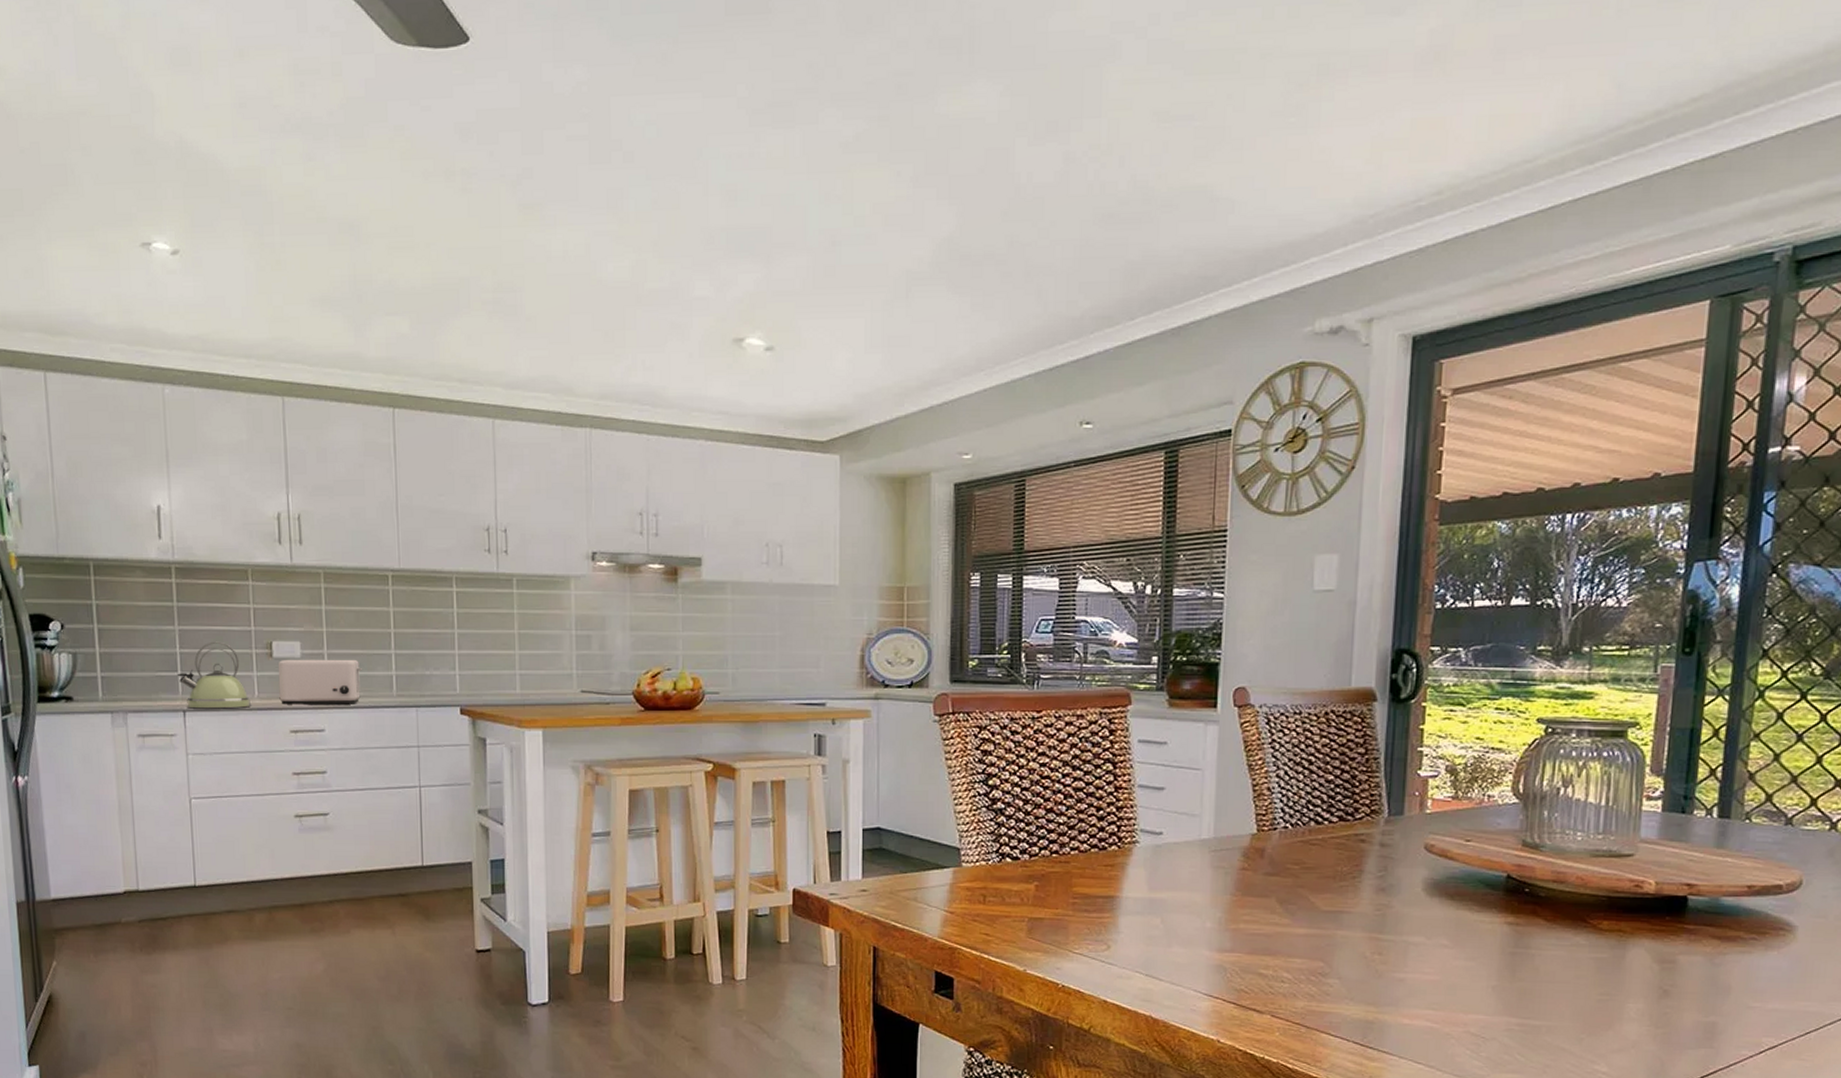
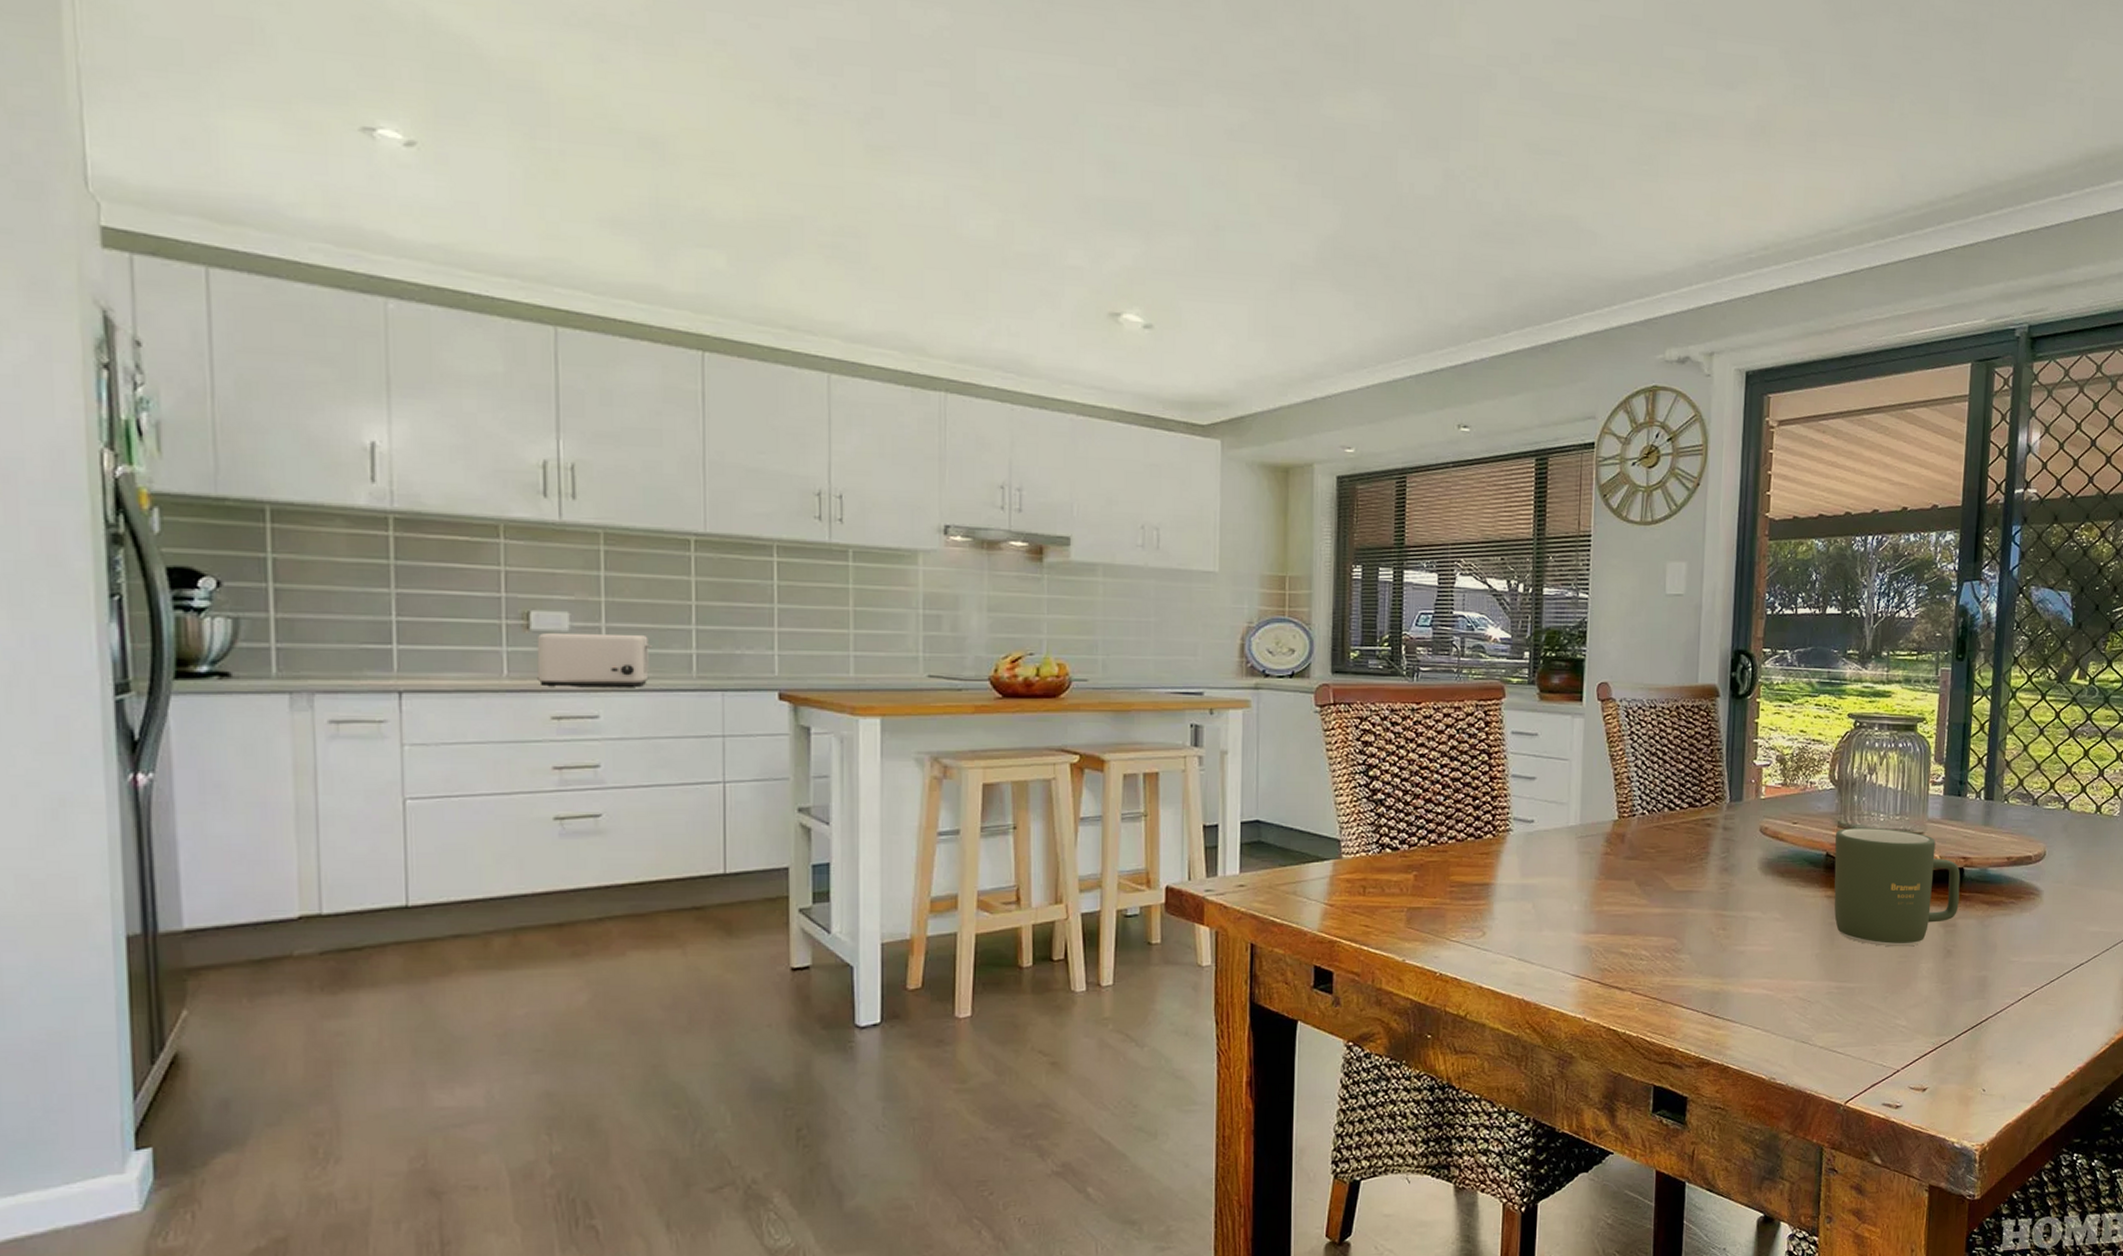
kettle: present [178,641,251,709] -> none [392,608,497,690]
mug: none [1516,847,1683,984] -> present [1834,827,1961,947]

